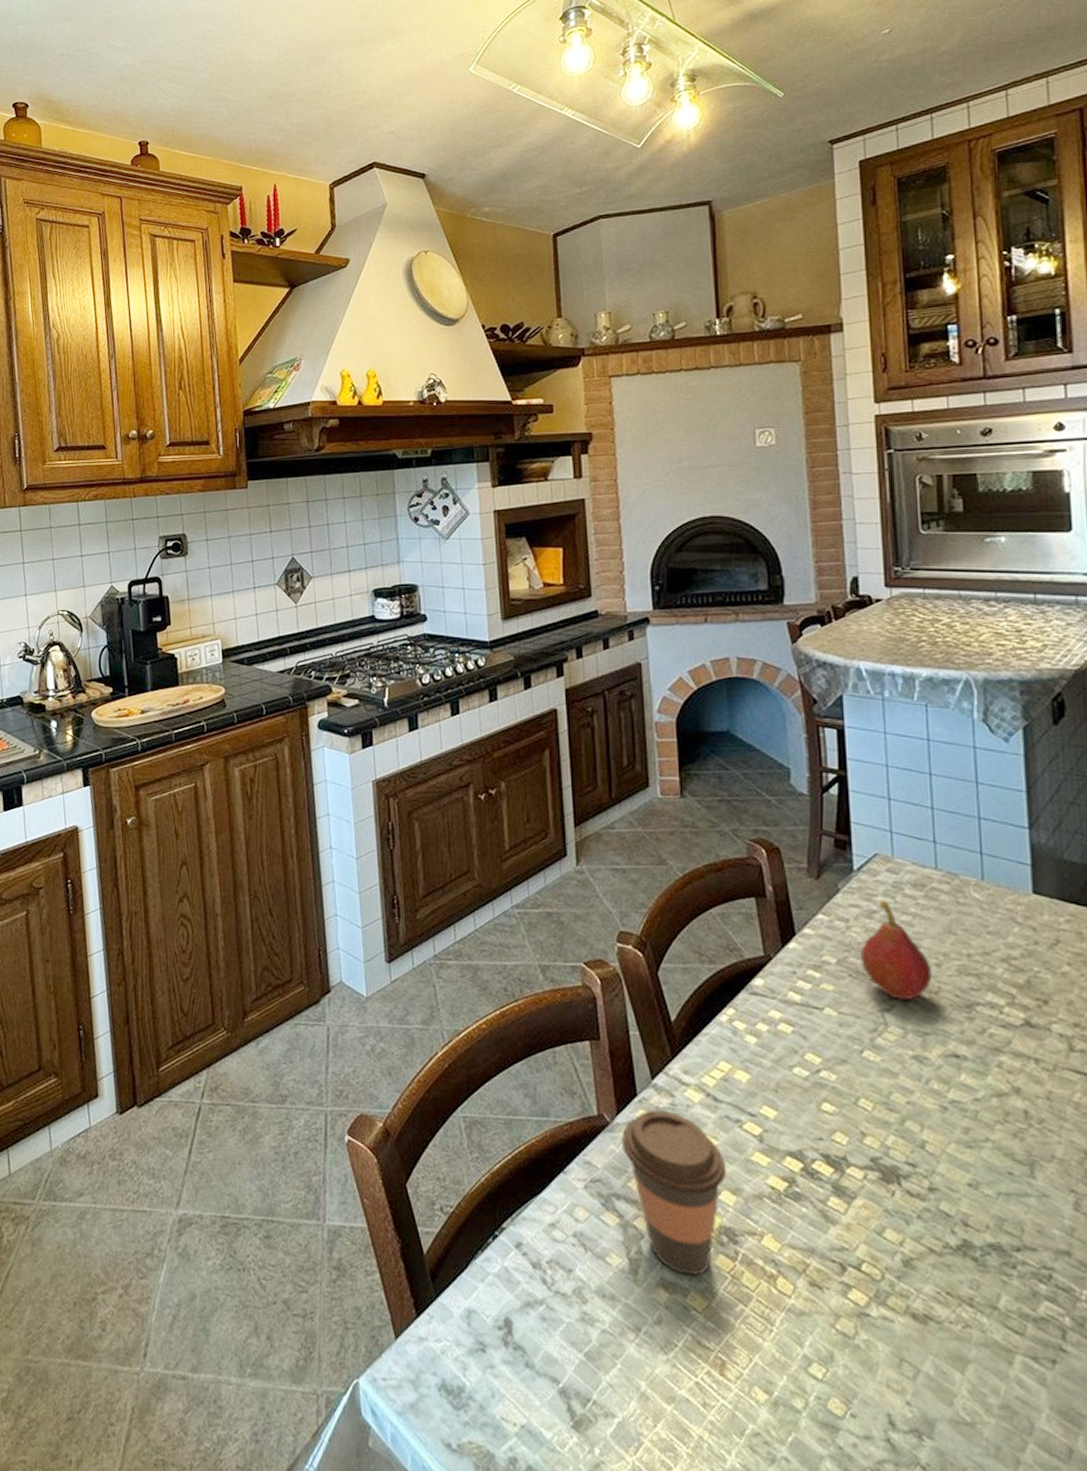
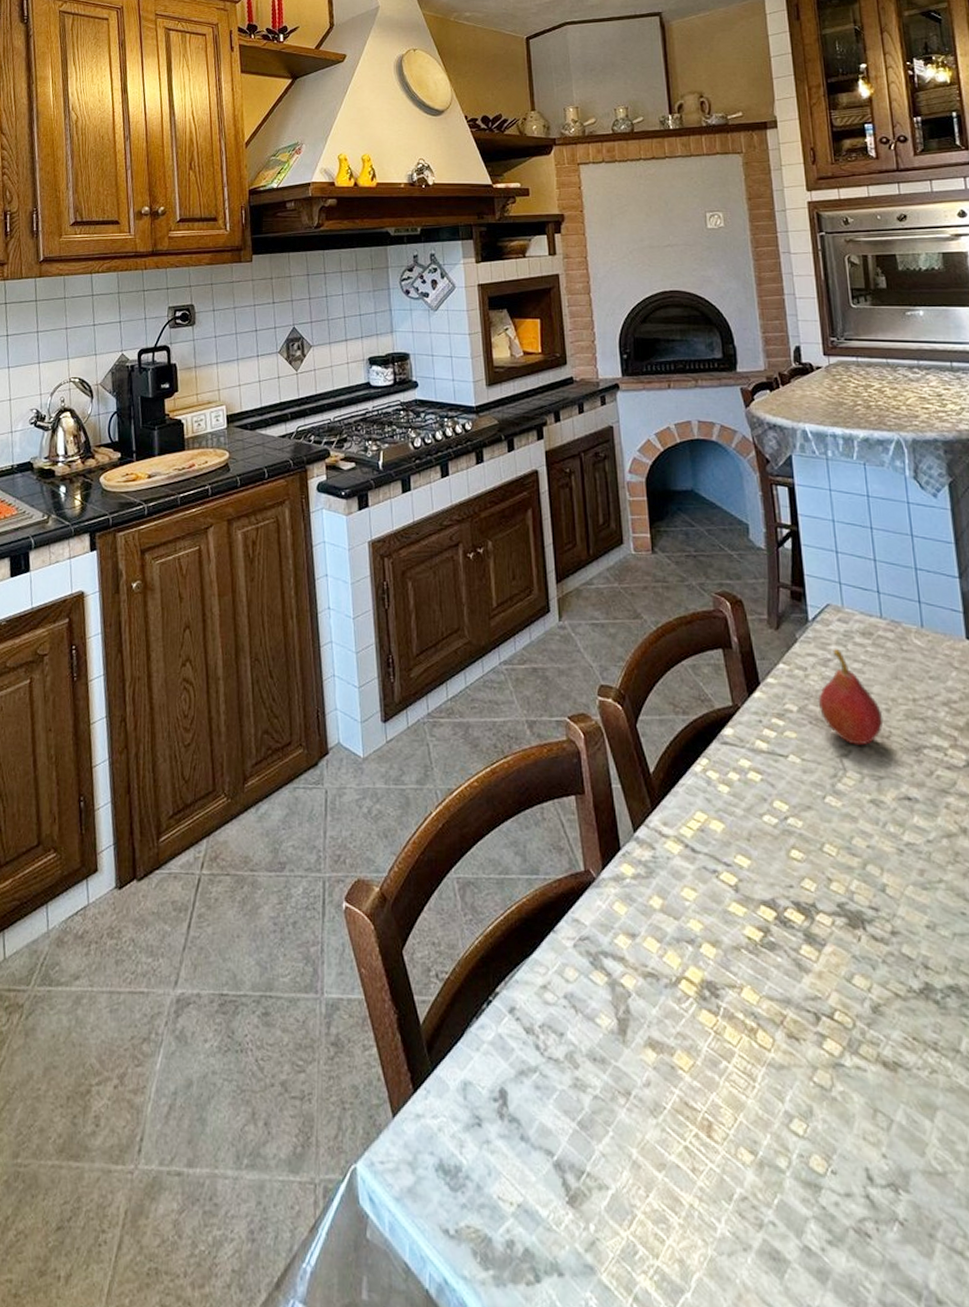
coffee cup: present [621,1109,727,1277] -> none [607,863,707,1034]

